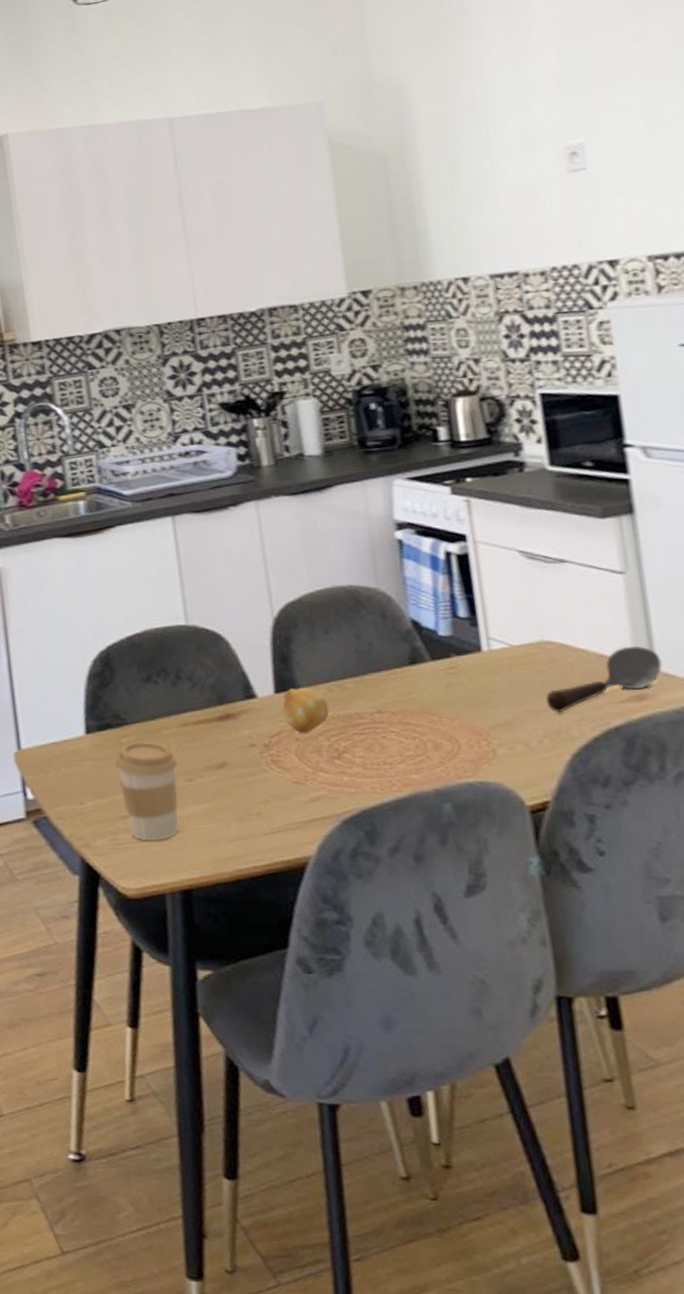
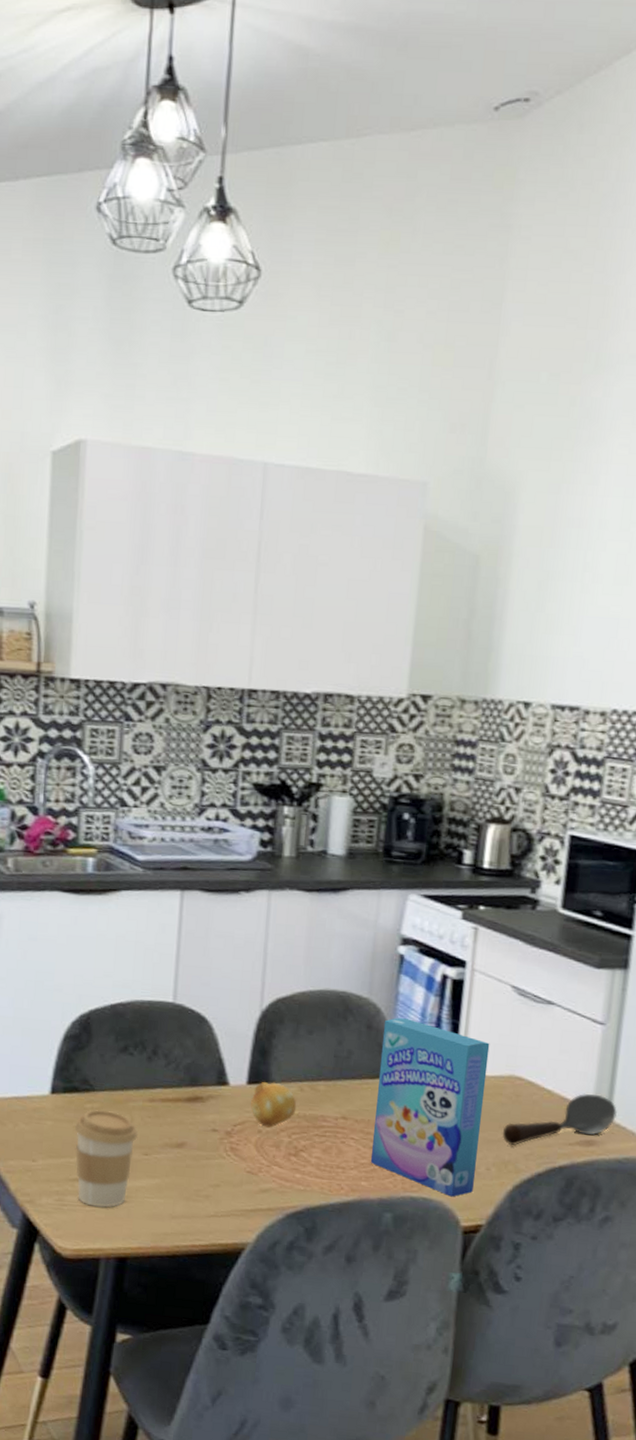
cereal box: none [397,601,530,777] -> present [370,1018,490,1197]

